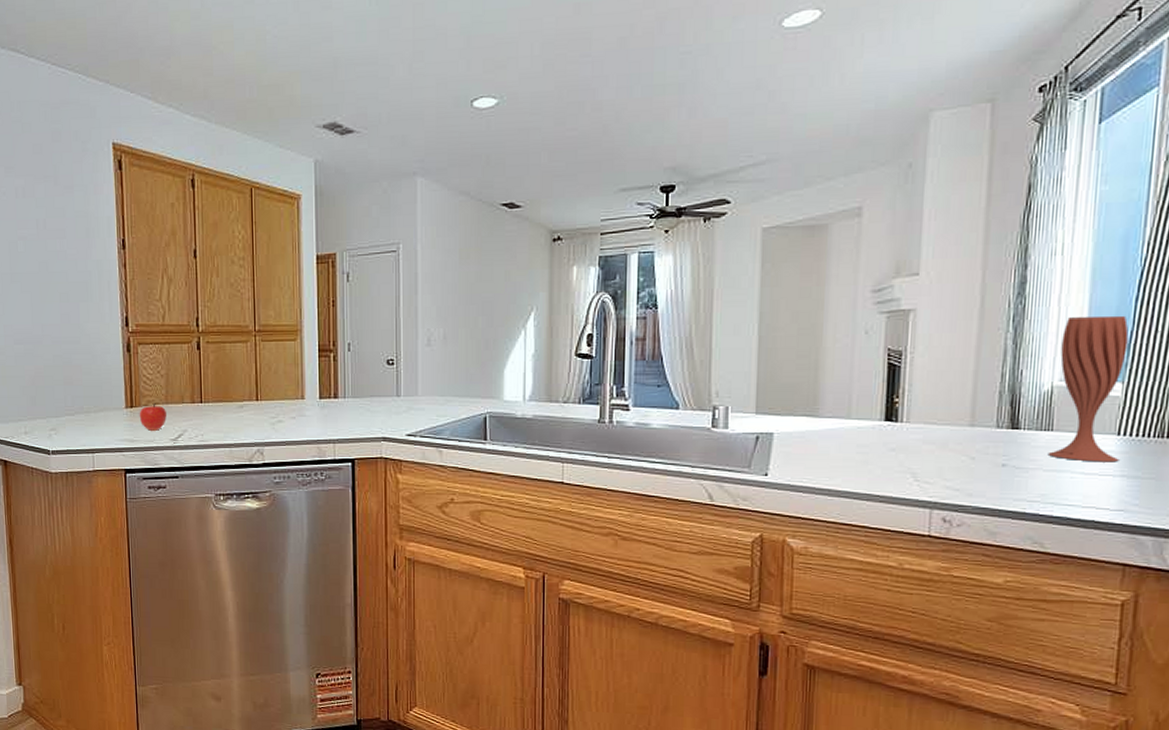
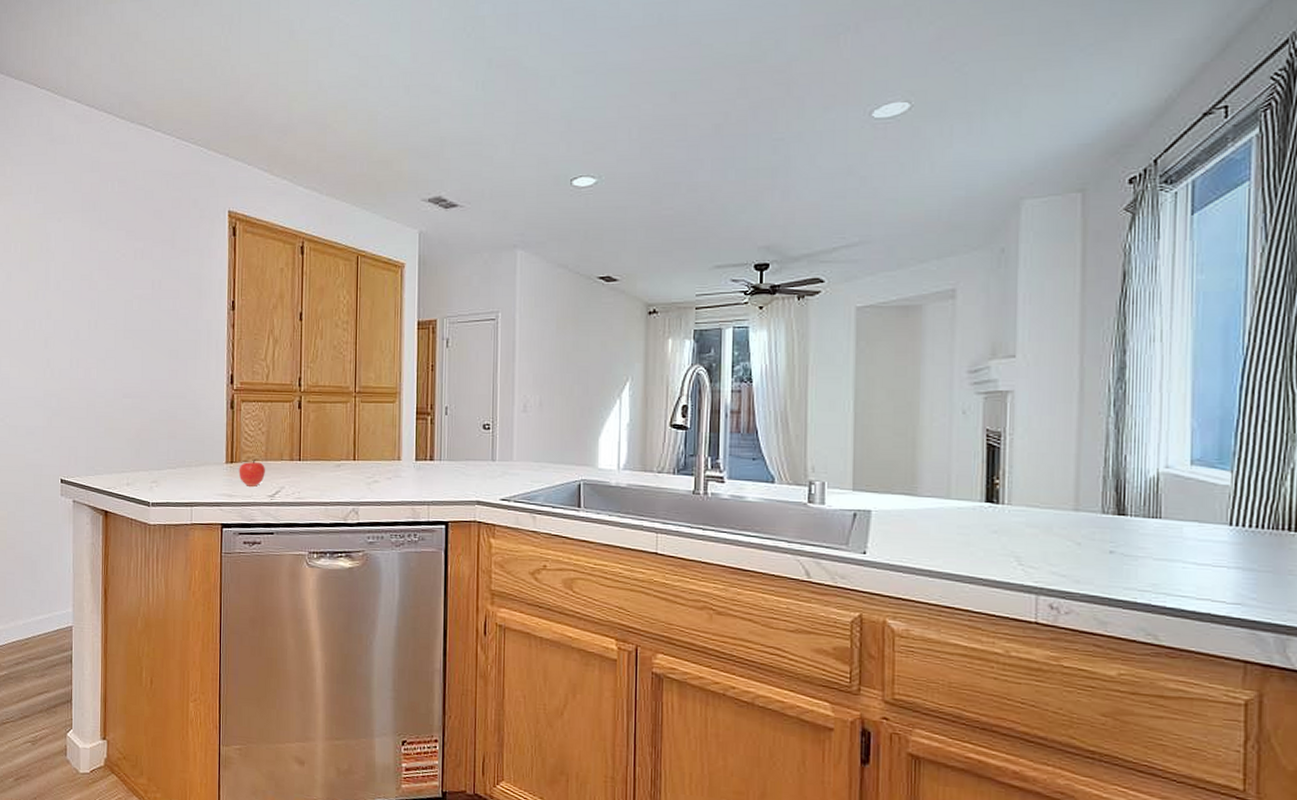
vase: present [1047,315,1129,462] -> none [1157,403,1235,554]

